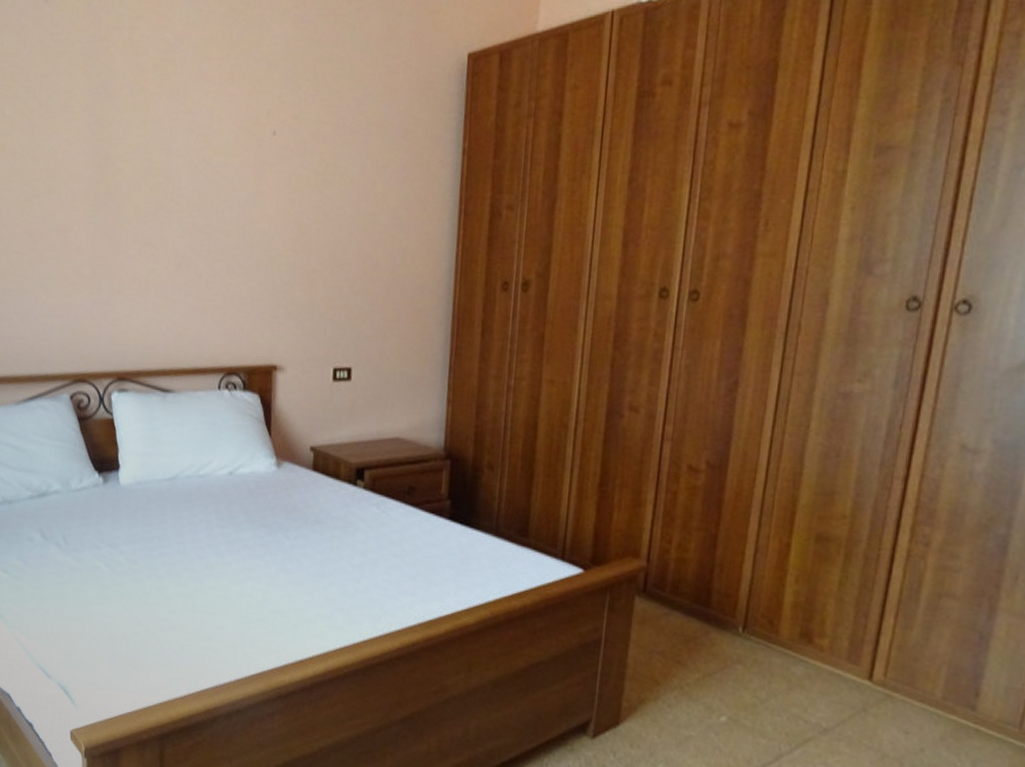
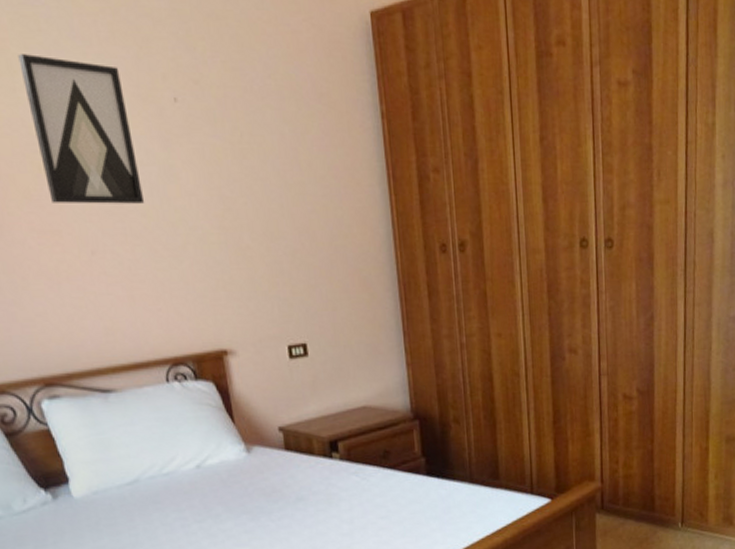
wall art: none [153,92,232,224] -> present [18,54,145,204]

